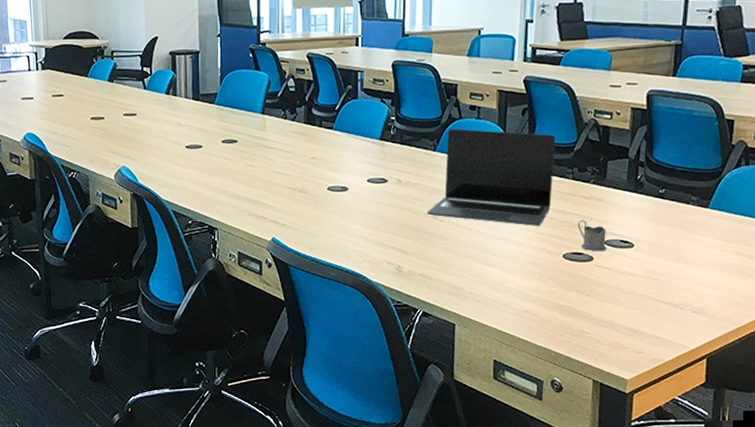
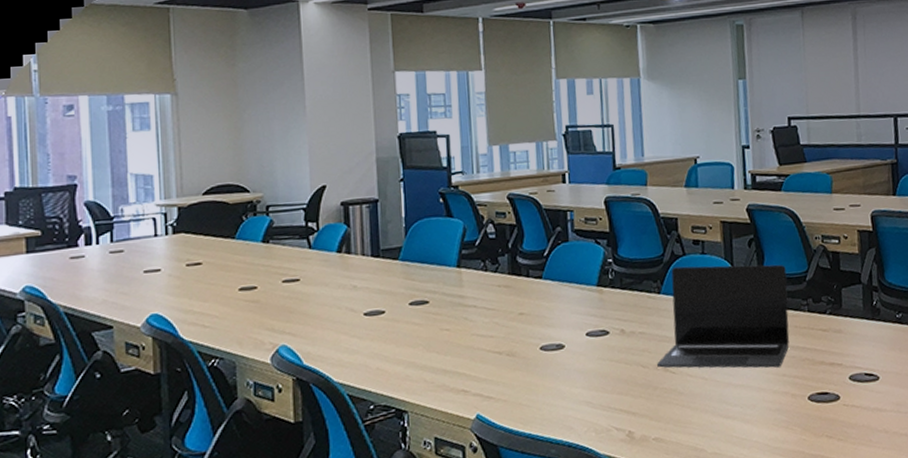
tea glass holder: present [578,220,607,252] -> none [820,356,853,390]

